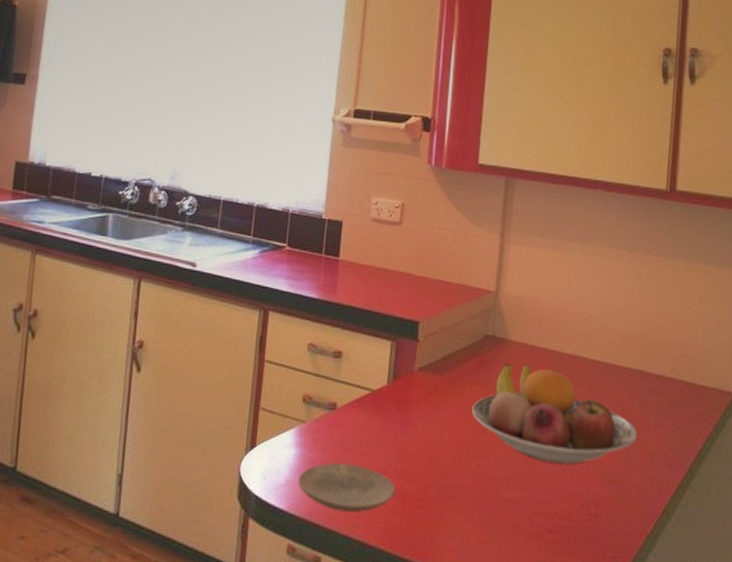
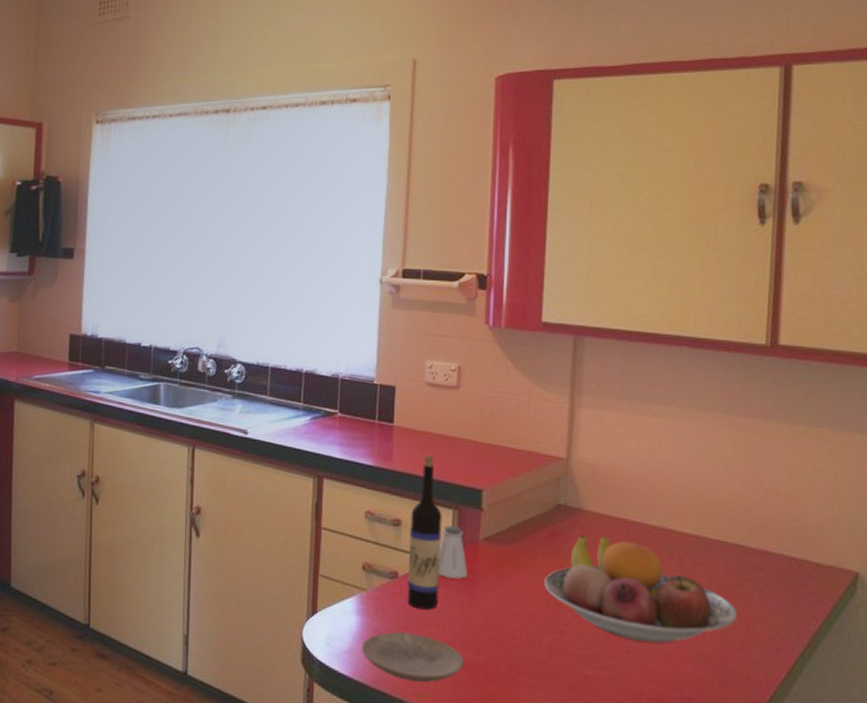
wine bottle: none [344,288,381,440] -> present [407,455,442,610]
saltshaker: none [374,357,403,408] -> present [438,526,468,579]

